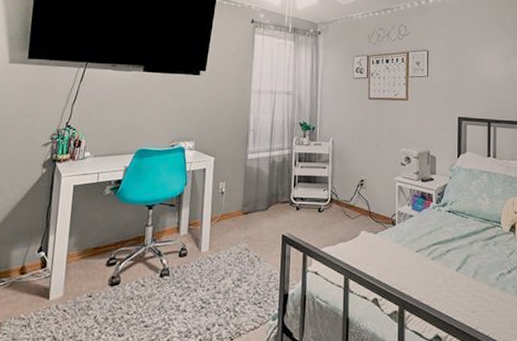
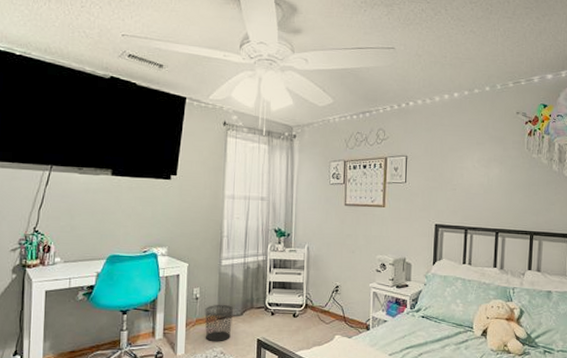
waste bin: none [230,199,259,238] -> present [204,305,234,342]

